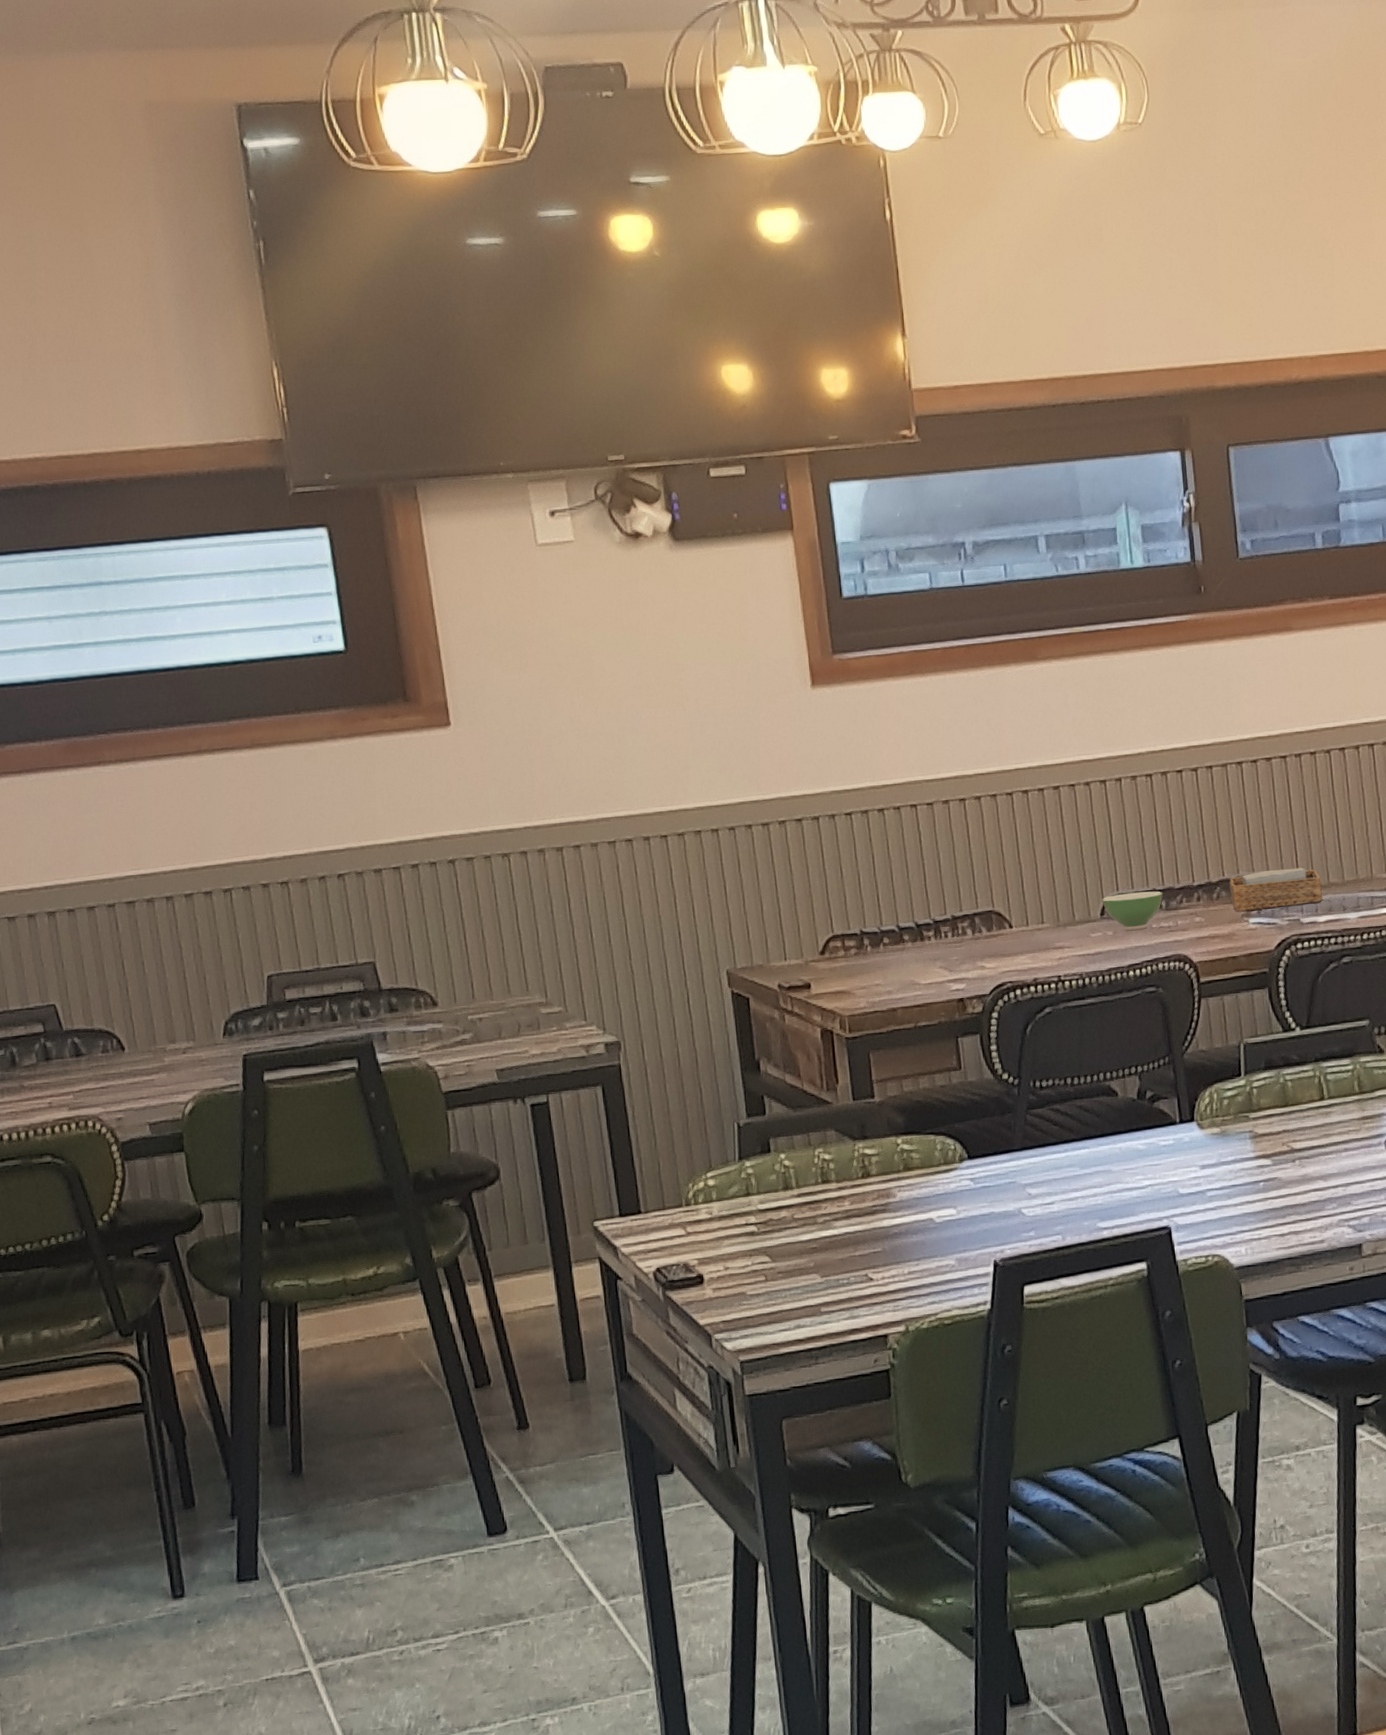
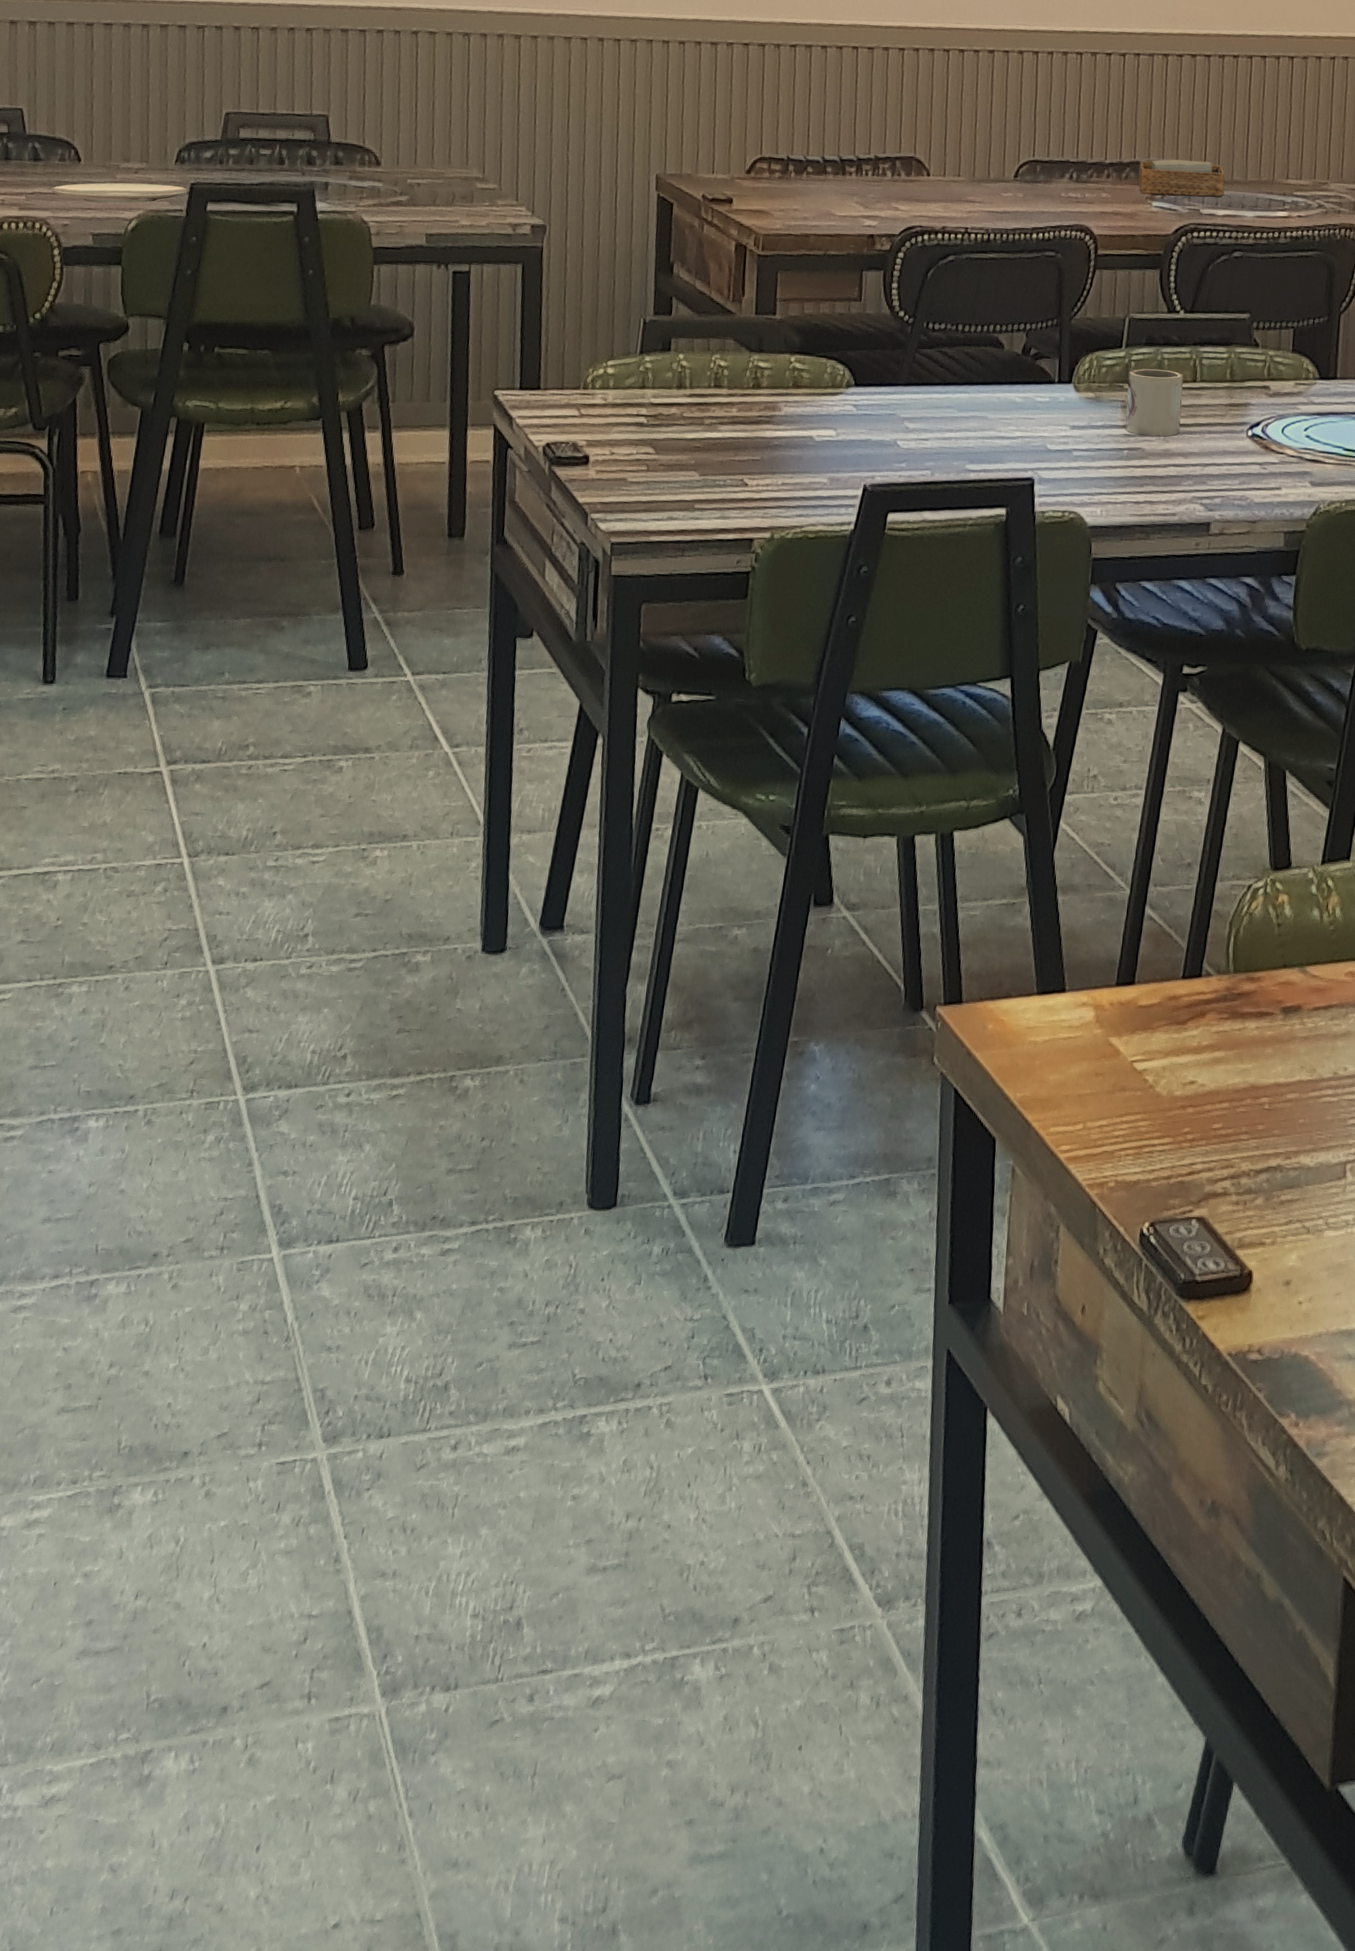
plate: none [98,1060,243,1090] -> present [50,182,190,204]
bowl: present [1101,891,1164,931] -> none [1017,160,1076,197]
cup: none [1252,1091,1315,1165] -> present [1125,368,1183,438]

